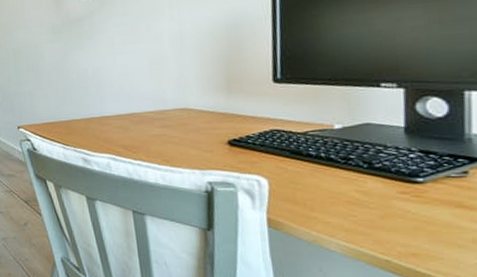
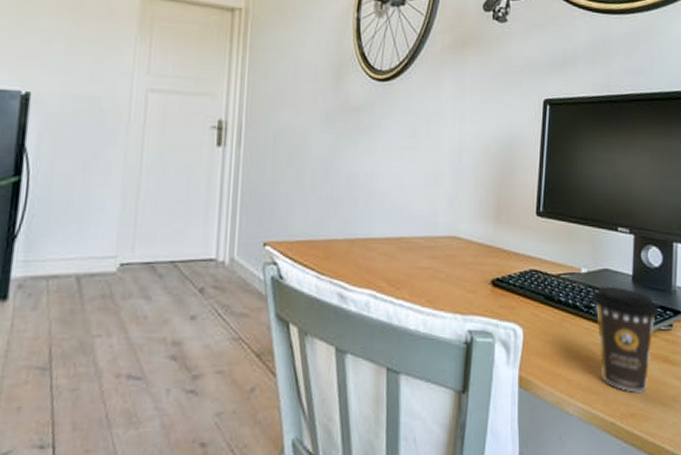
coffee cup: none [351,138,447,235] -> present [592,286,659,392]

